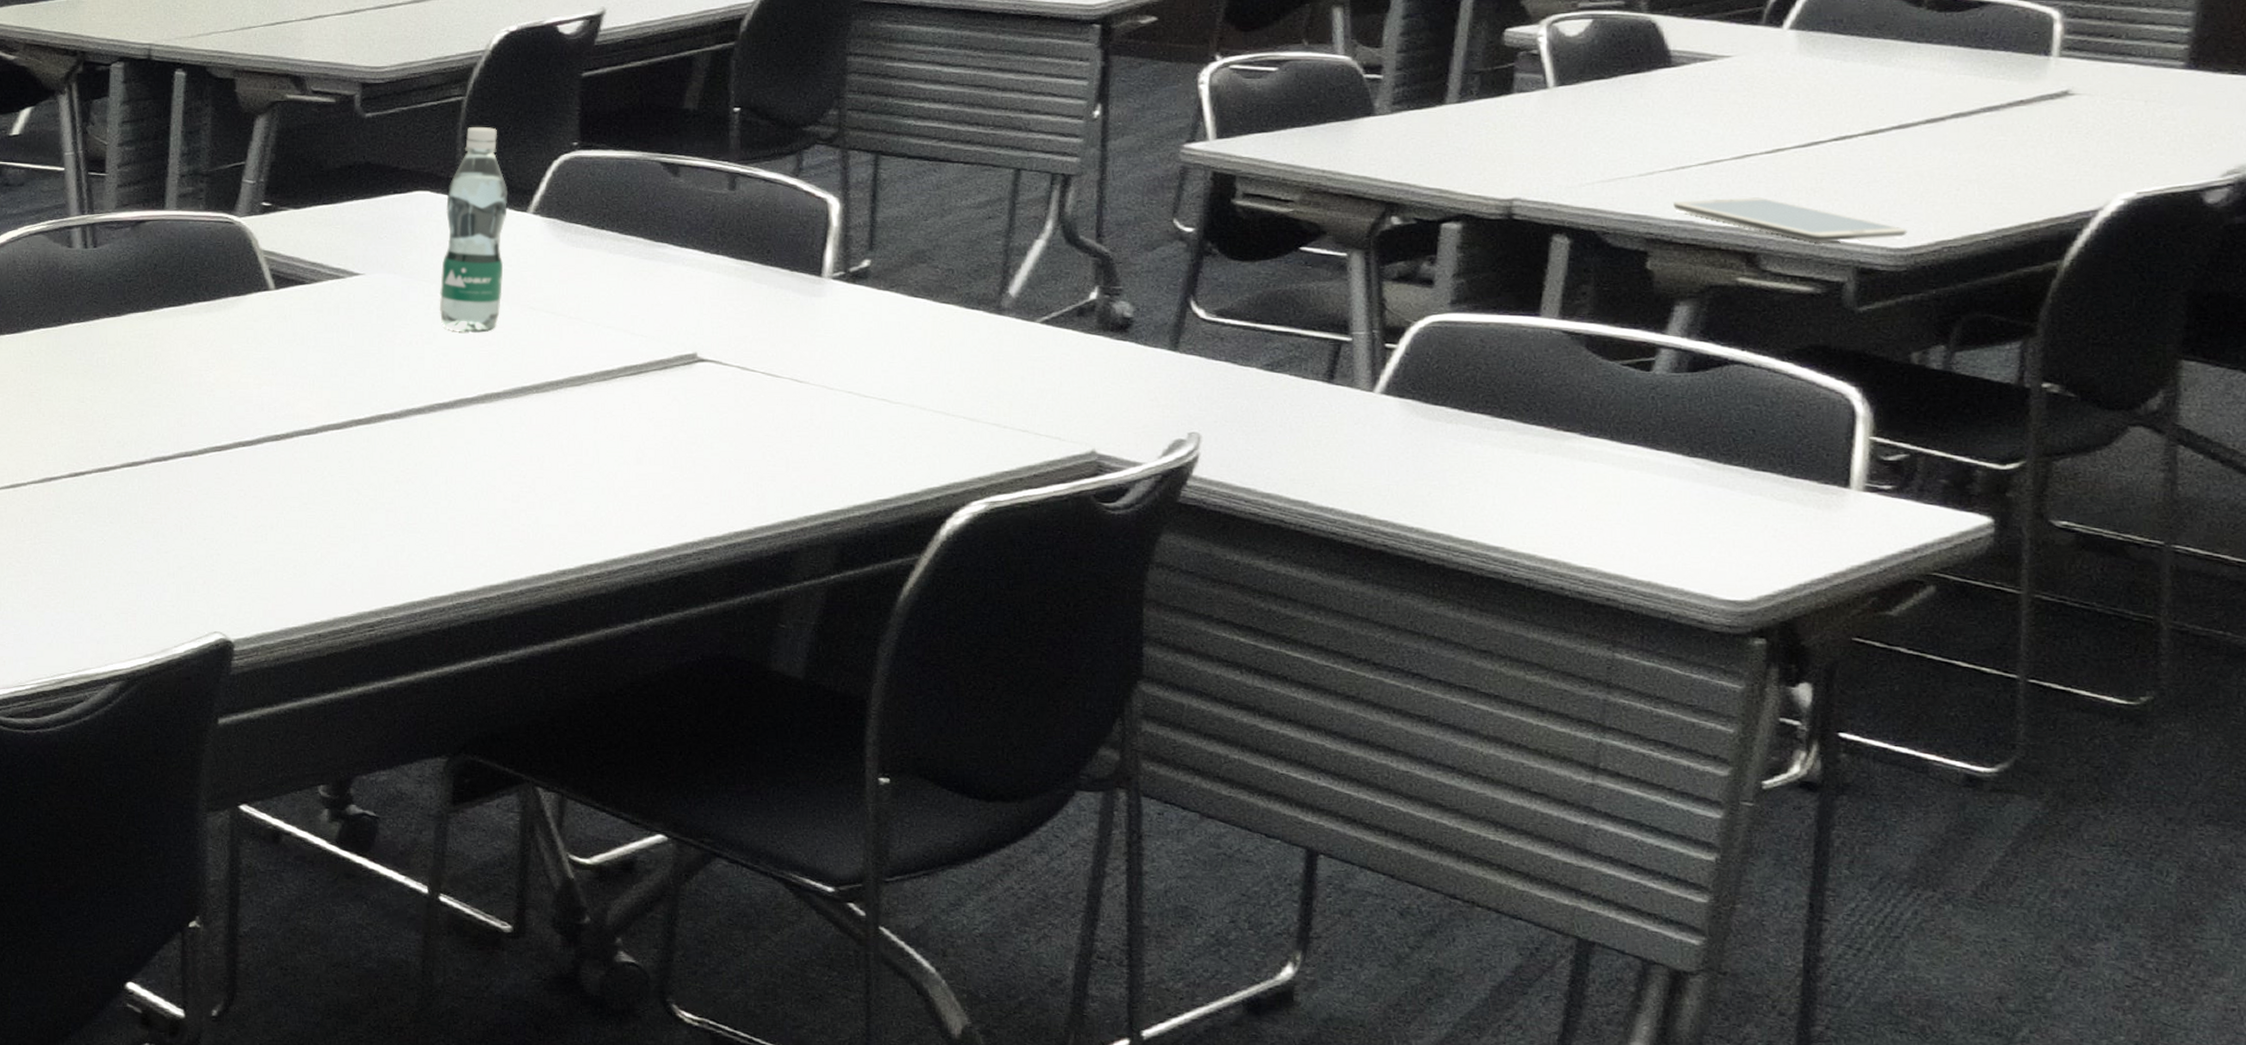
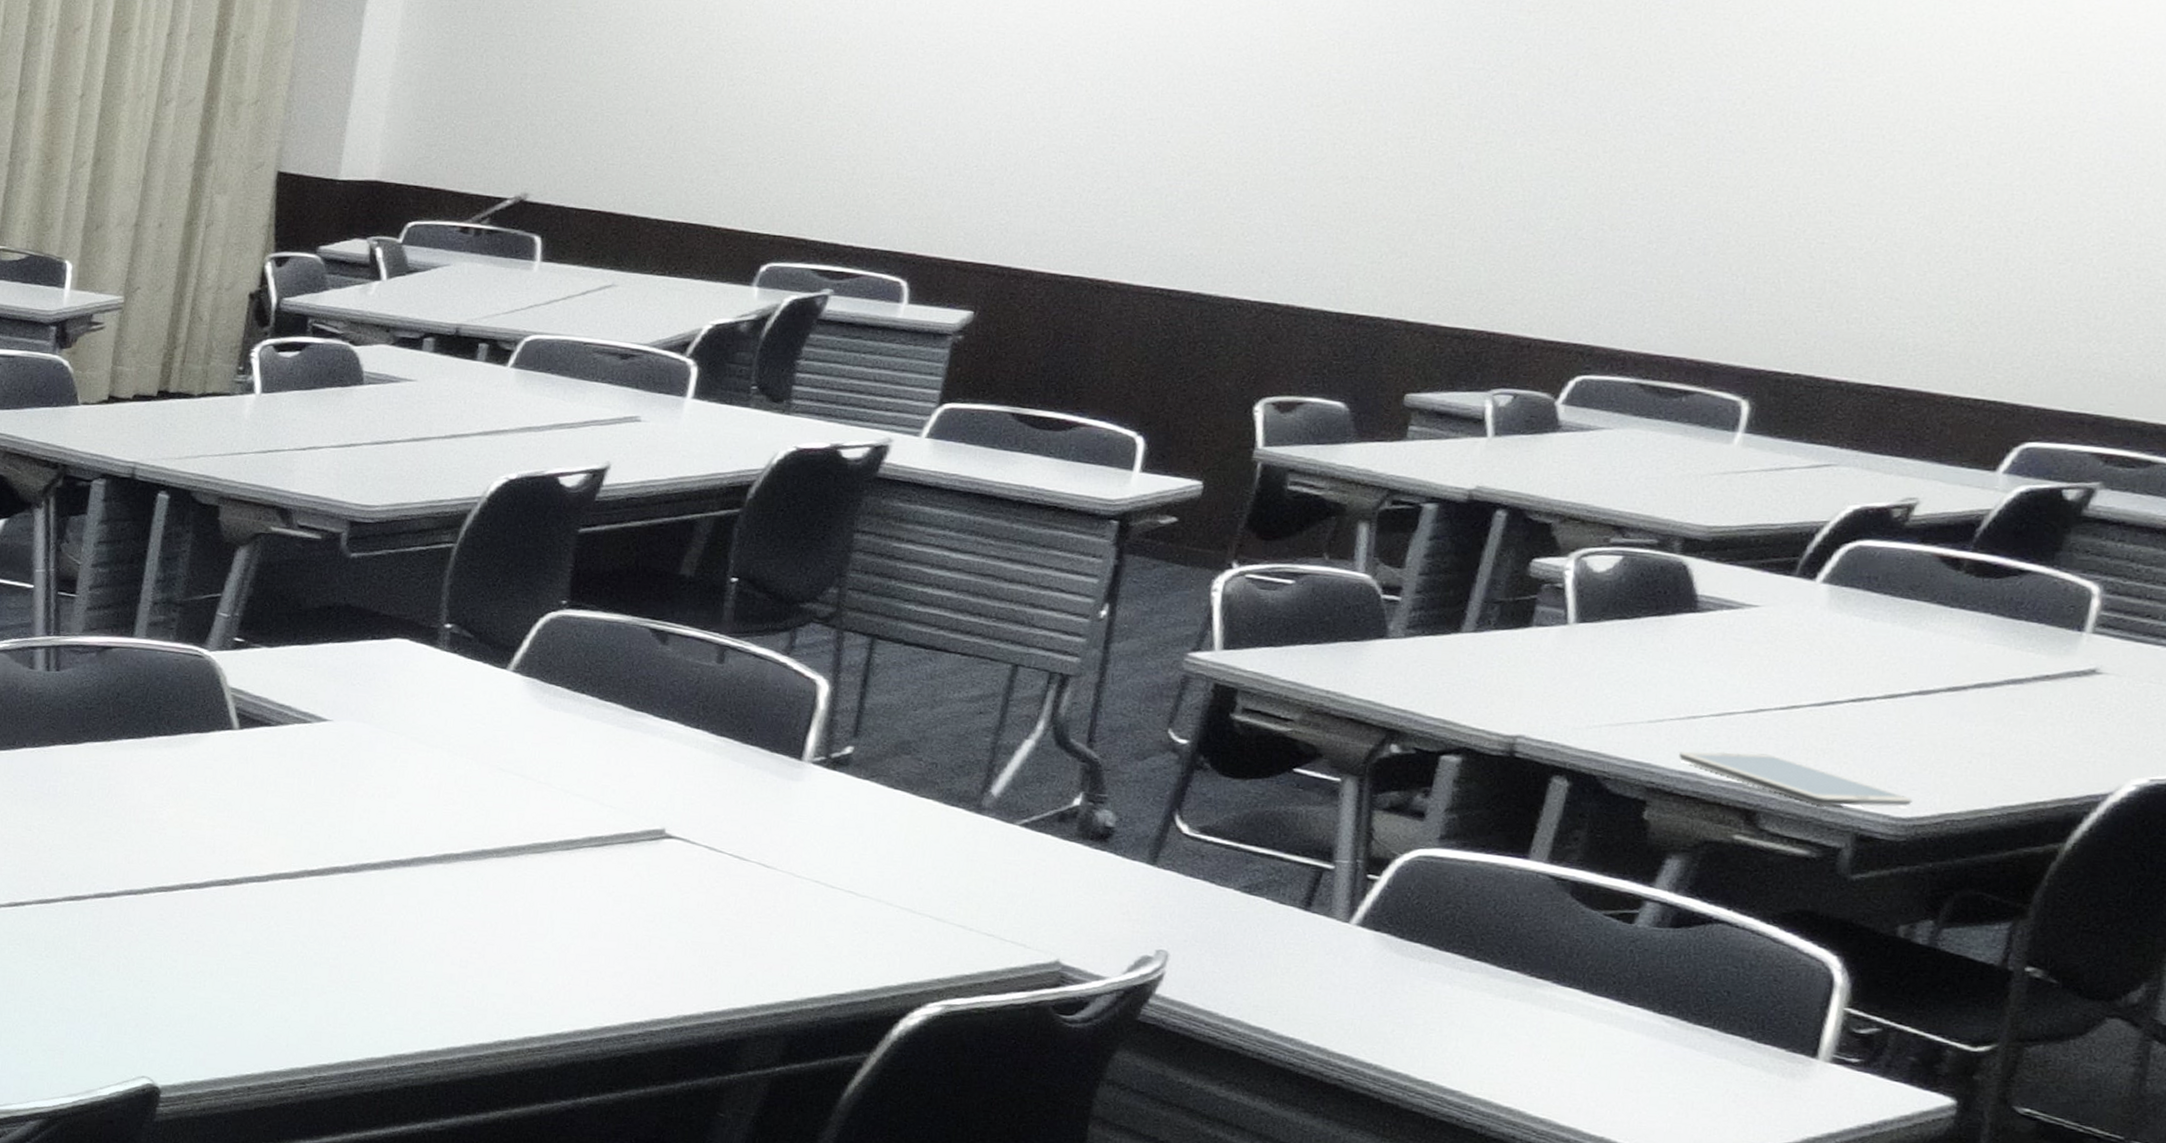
bottle: present [439,126,509,333] -> none [406,575,491,791]

